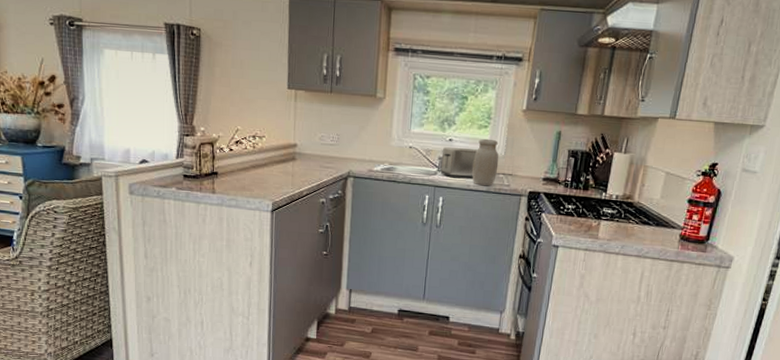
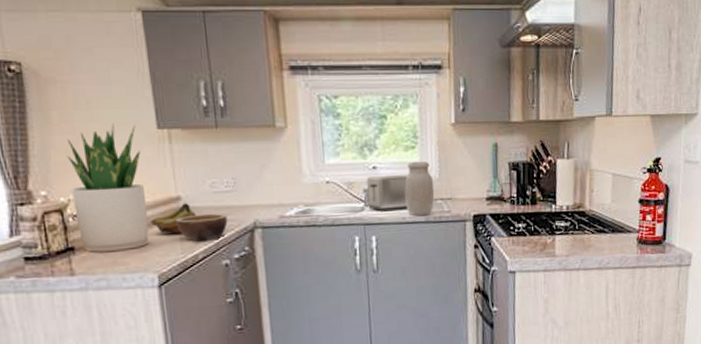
planter: none [221,81,273,180] -> present [67,123,149,253]
fruit: none [273,149,306,173] -> present [150,203,196,235]
bowl: none [291,159,329,181] -> present [176,213,228,241]

